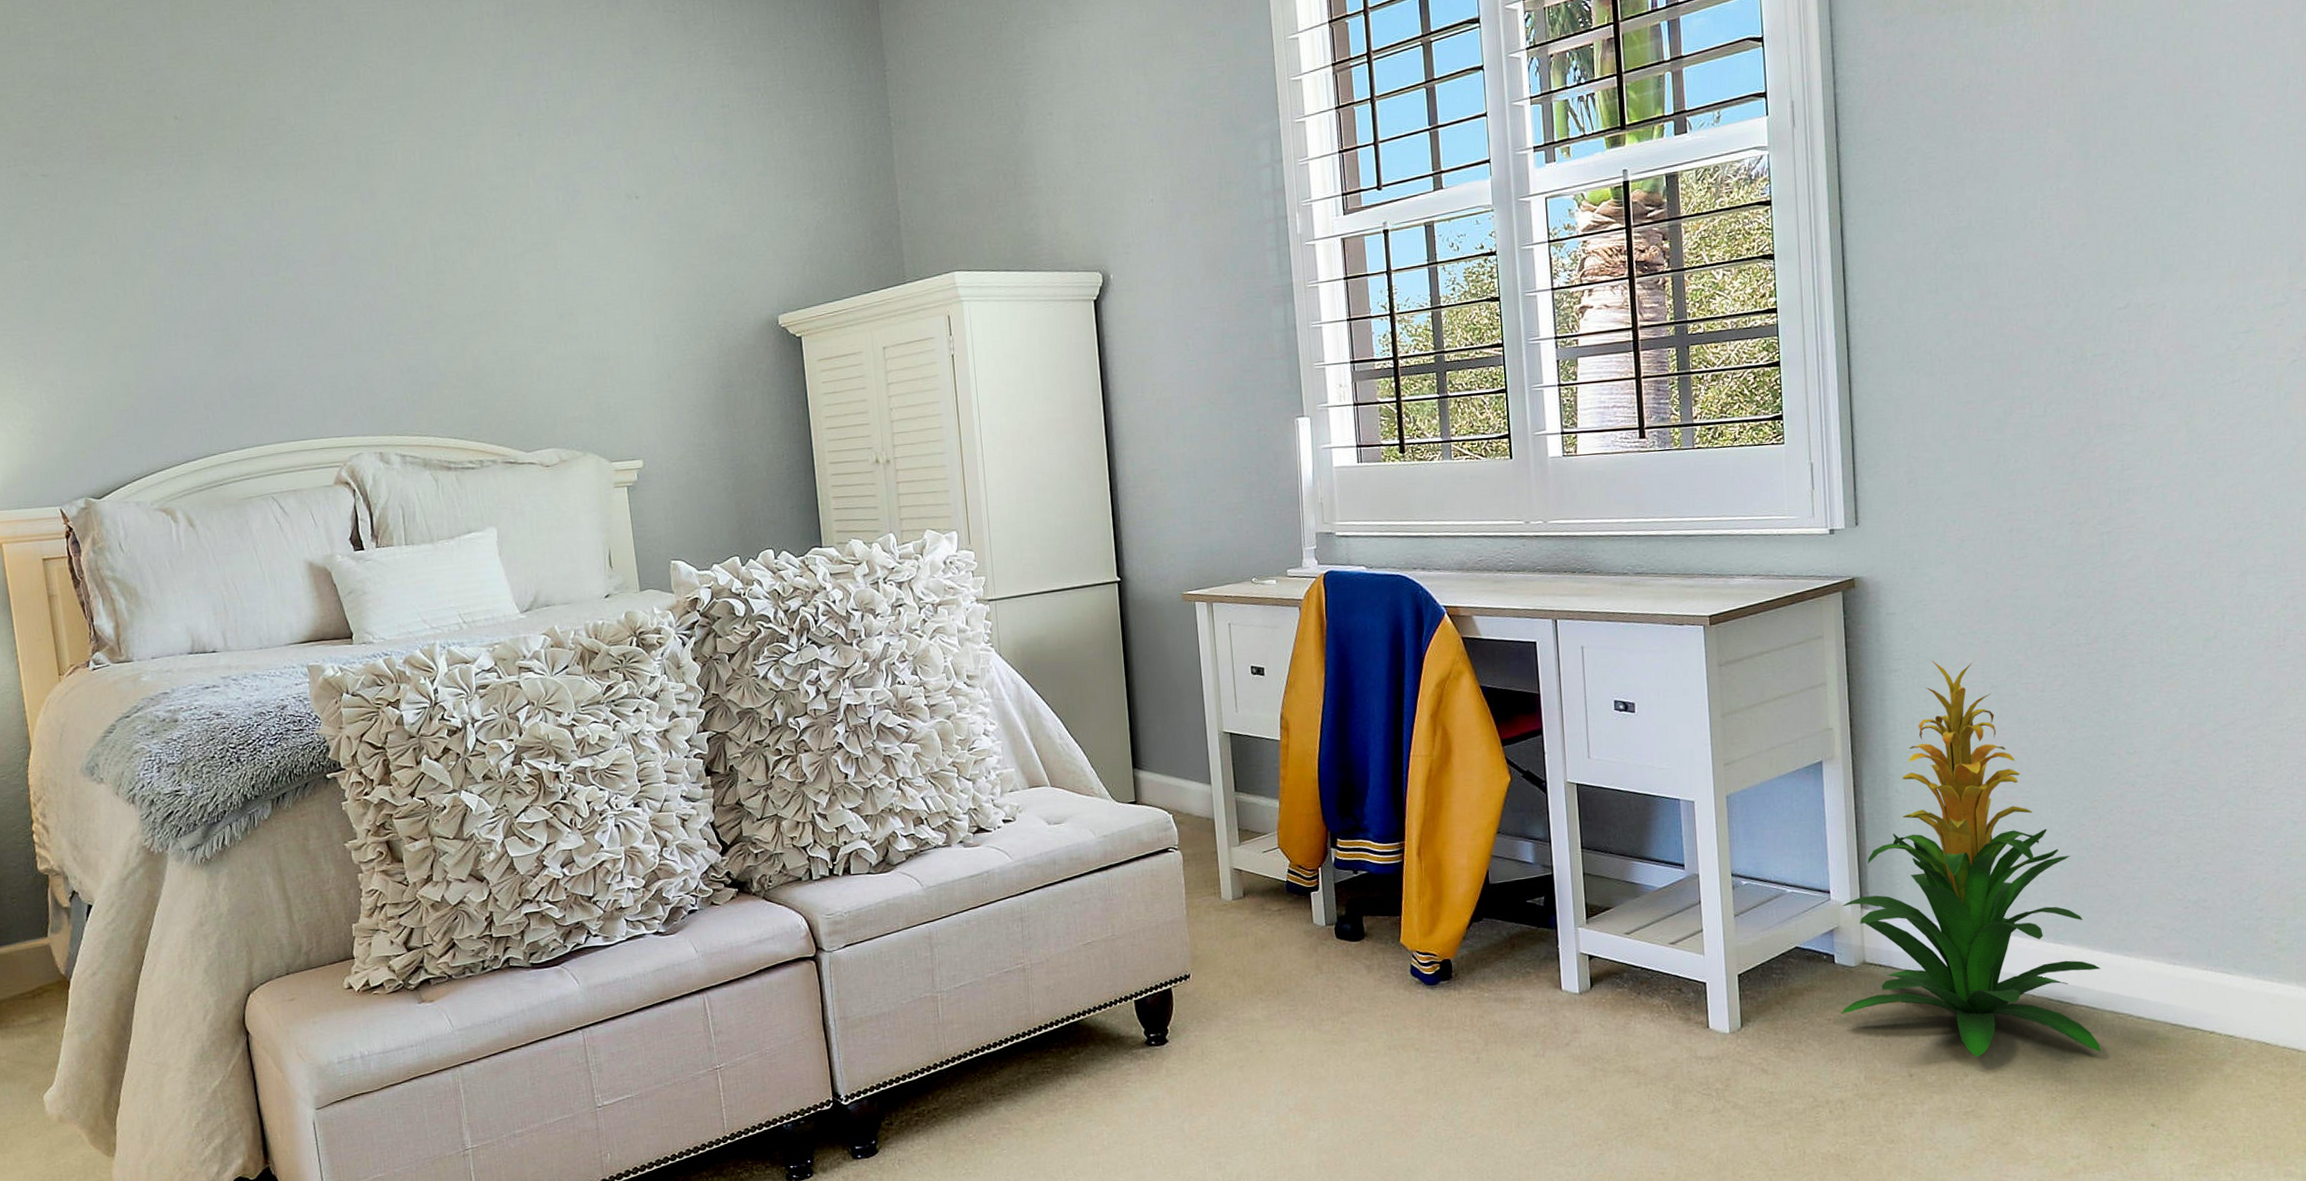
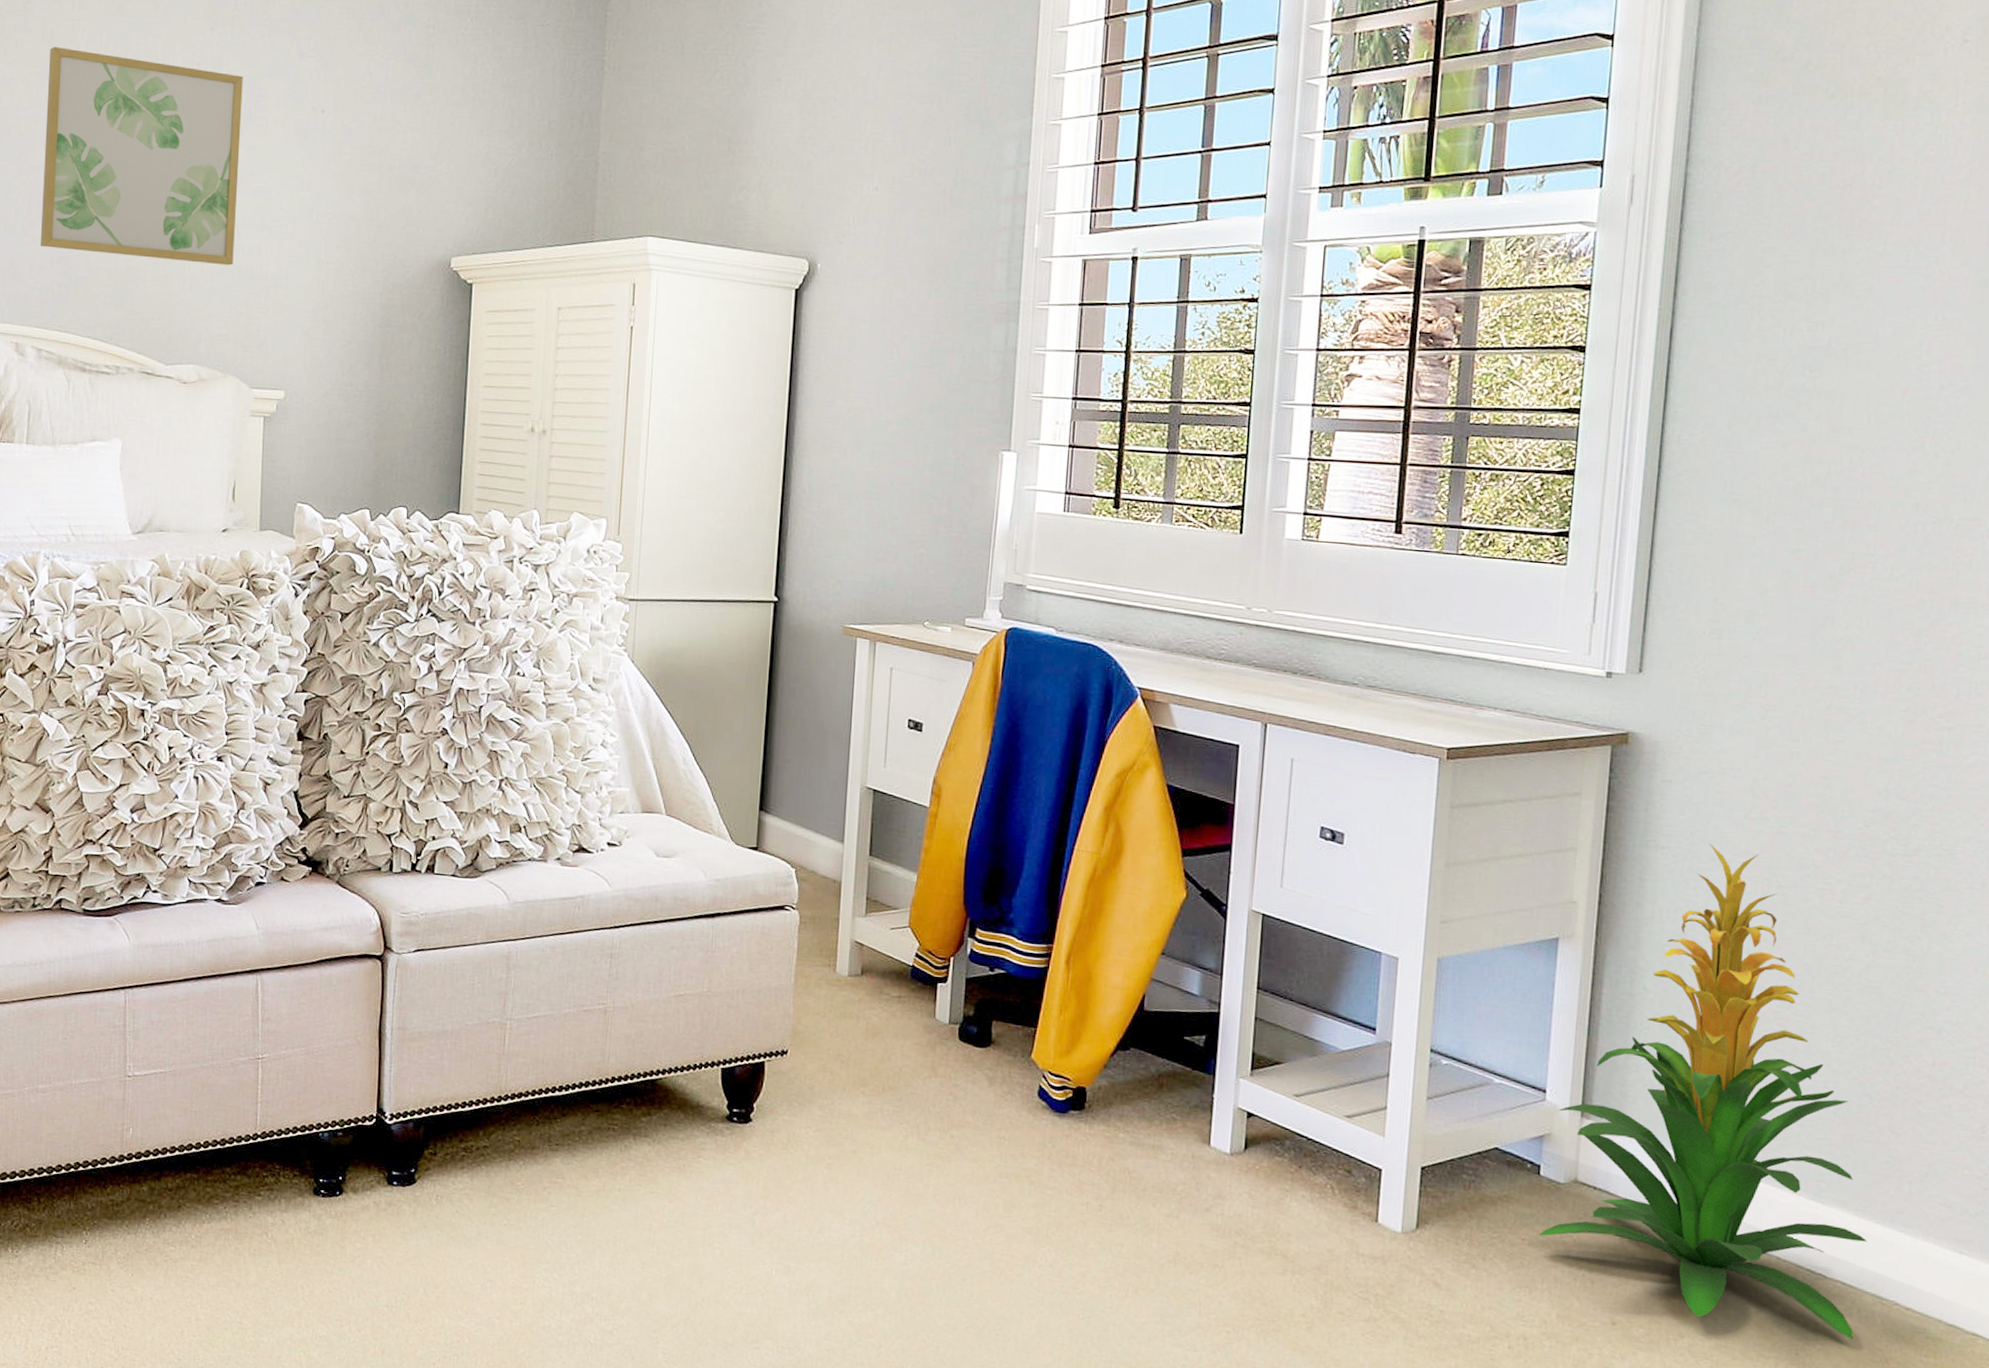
wall art: none [367,170,575,360] -> present [41,46,243,266]

